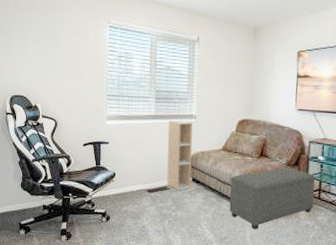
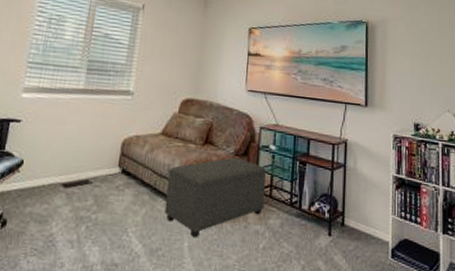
shelf unit: present [167,120,193,191] -> none [89,96,129,186]

